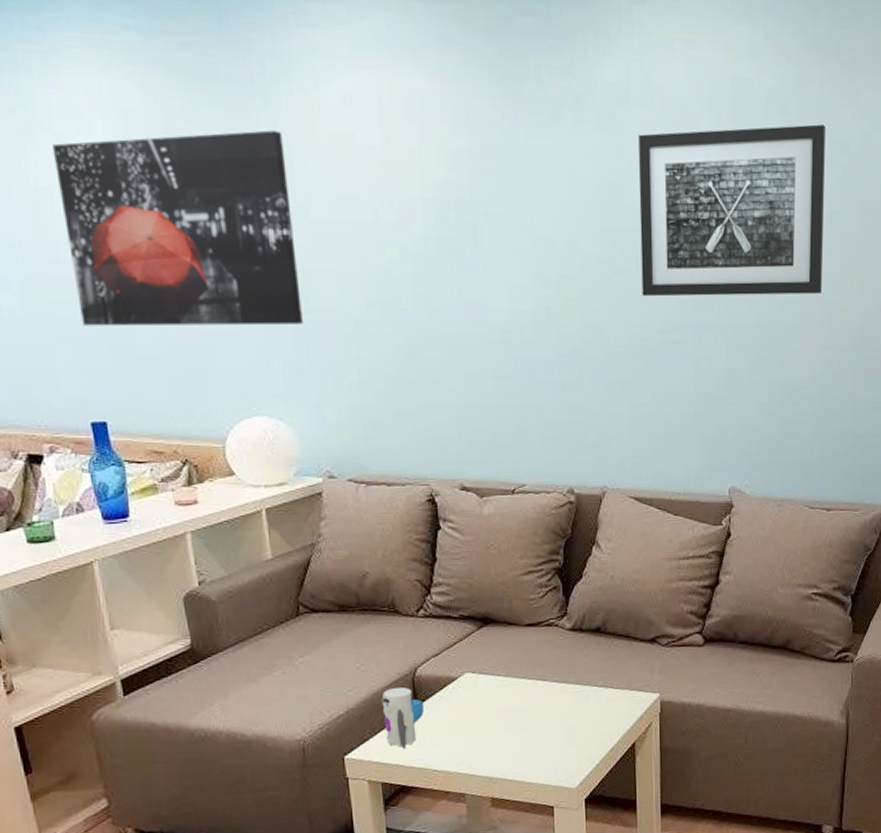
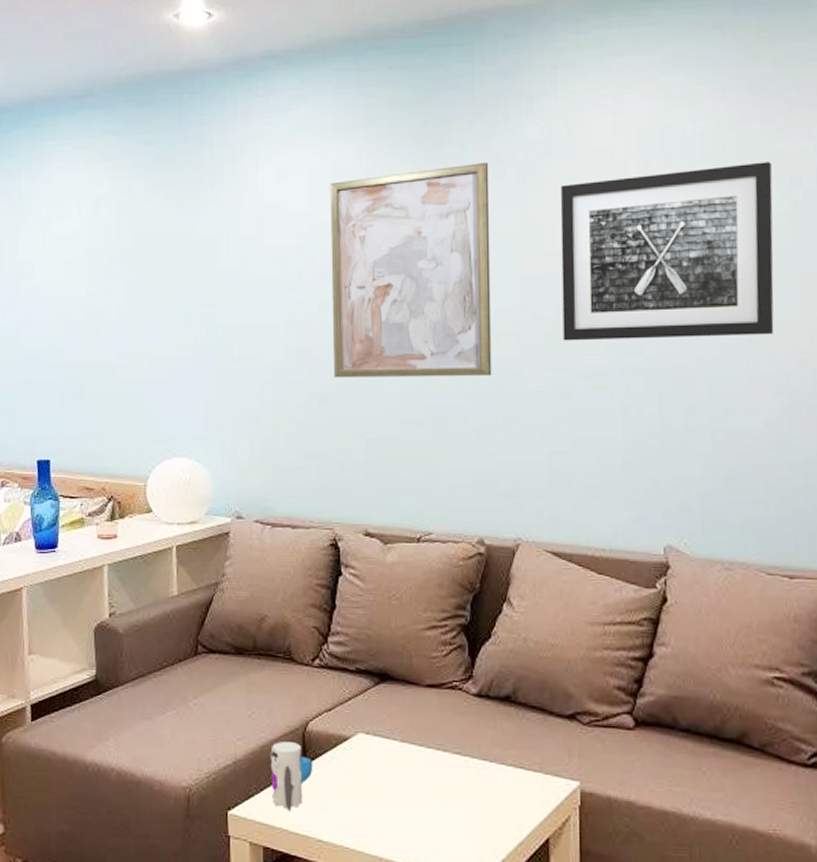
wall art: present [51,130,303,327] -> none [38,205,226,376]
wall art: none [402,103,577,332] -> present [330,162,492,378]

